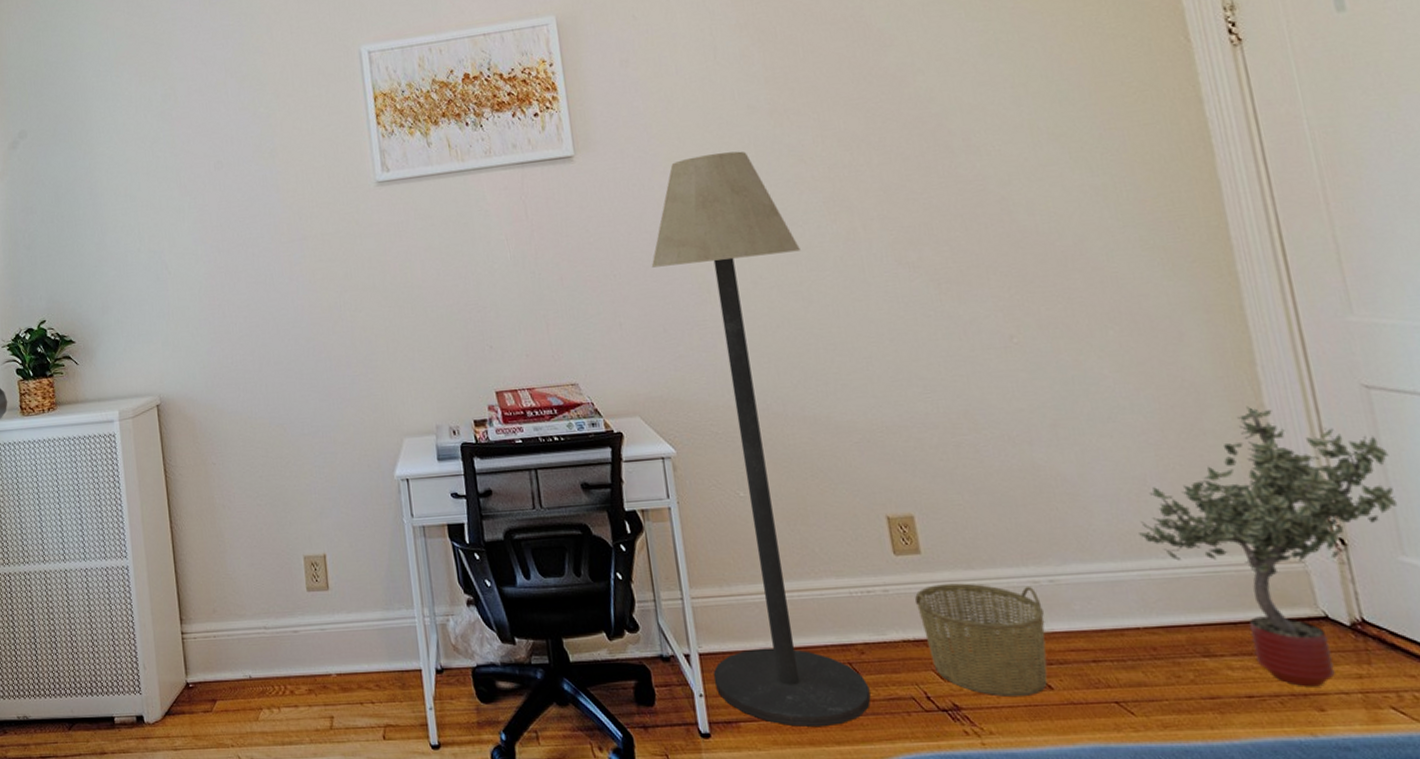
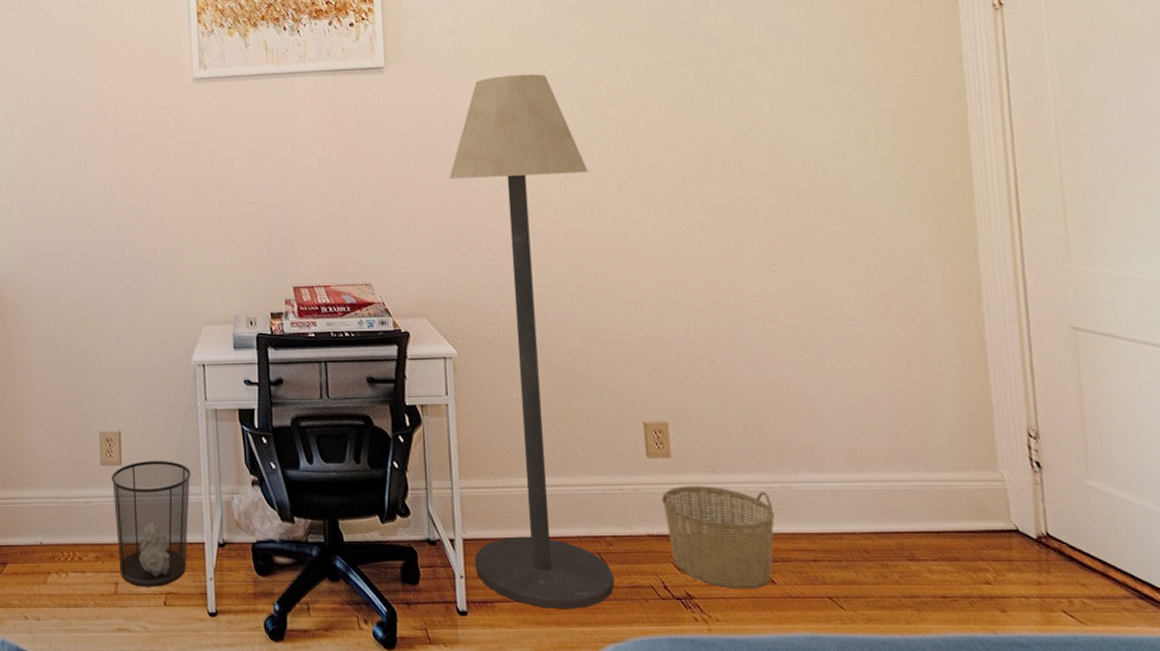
waste bin: none [318,583,405,720] -> present [111,461,191,587]
potted tree: present [1139,406,1398,687] -> none [865,339,1089,591]

